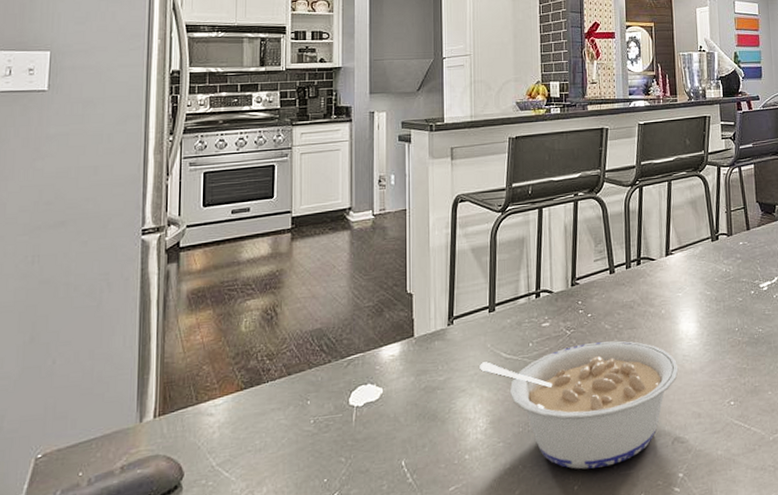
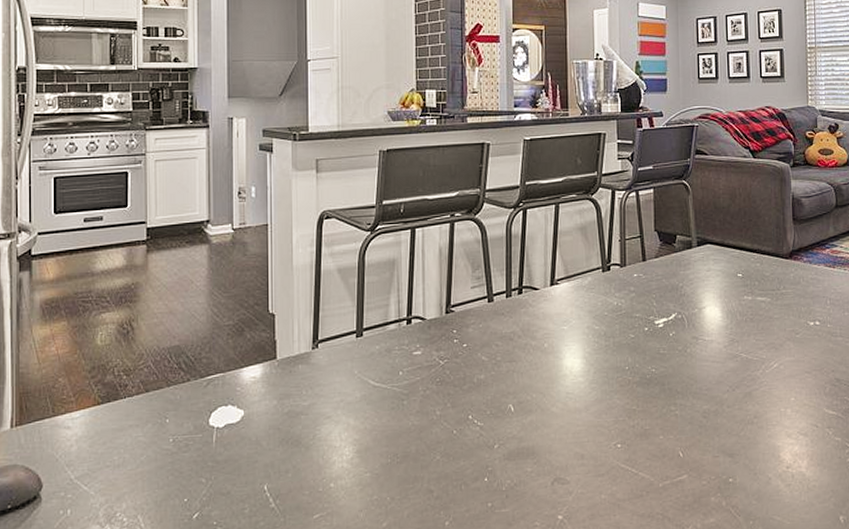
legume: present [480,341,679,470] -> none [346,374,561,505]

